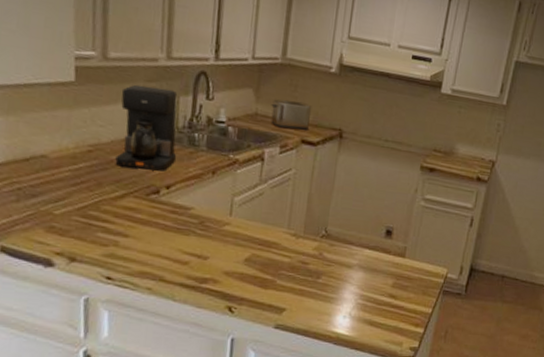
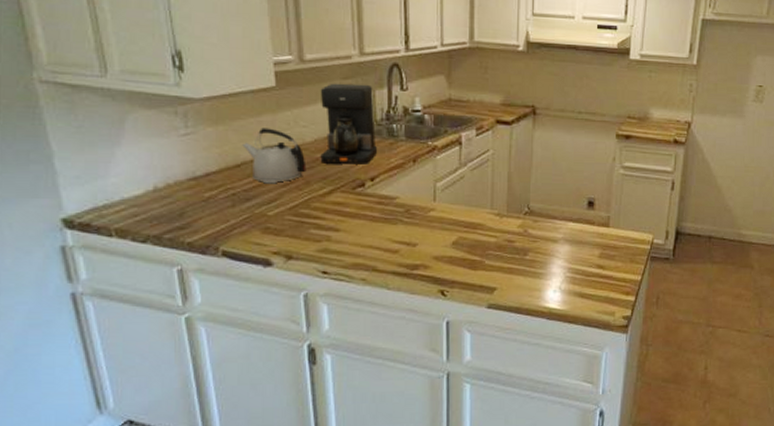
kettle: none [33,122,100,182] -> present [242,128,307,184]
toaster: present [270,99,312,130] -> none [463,82,504,111]

